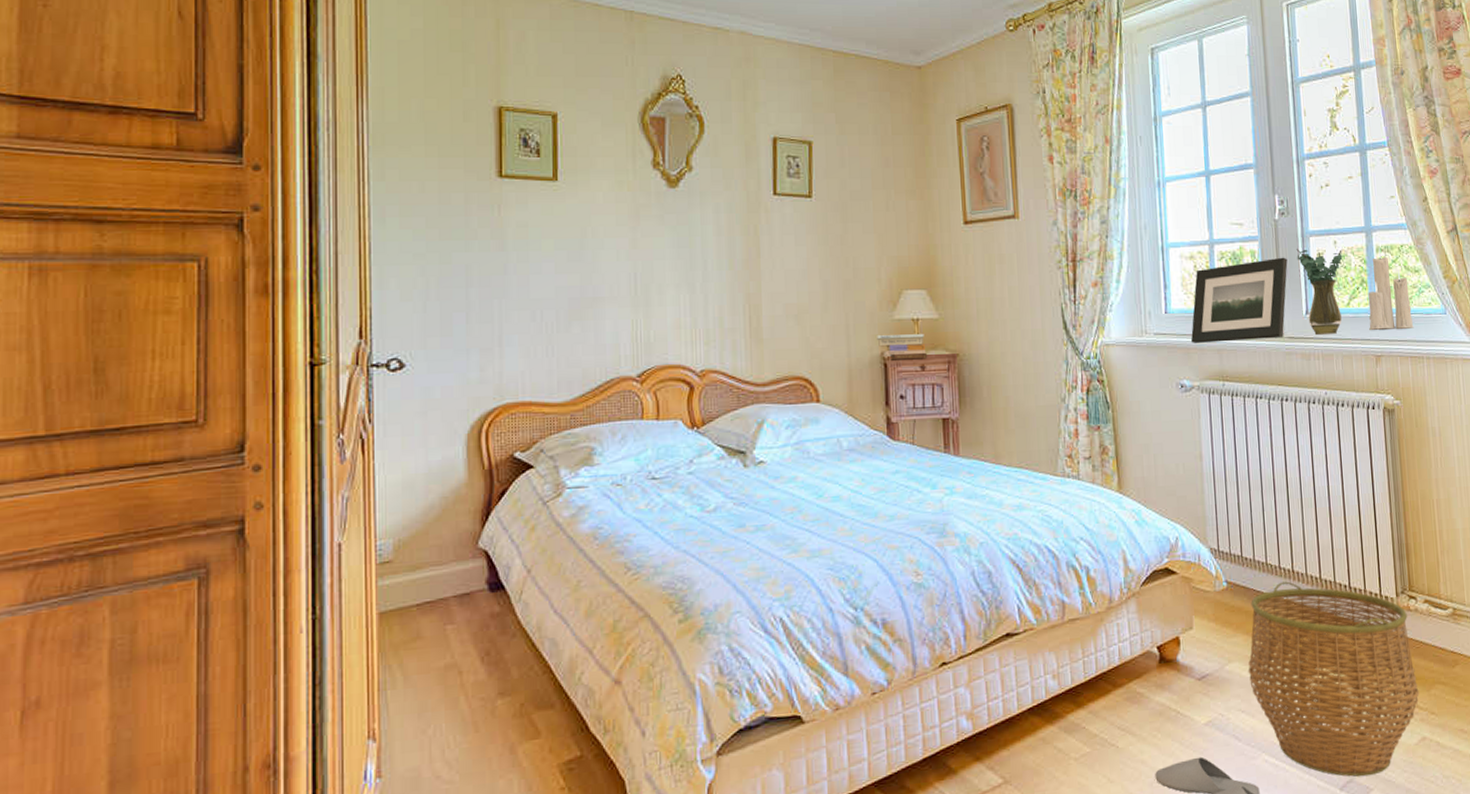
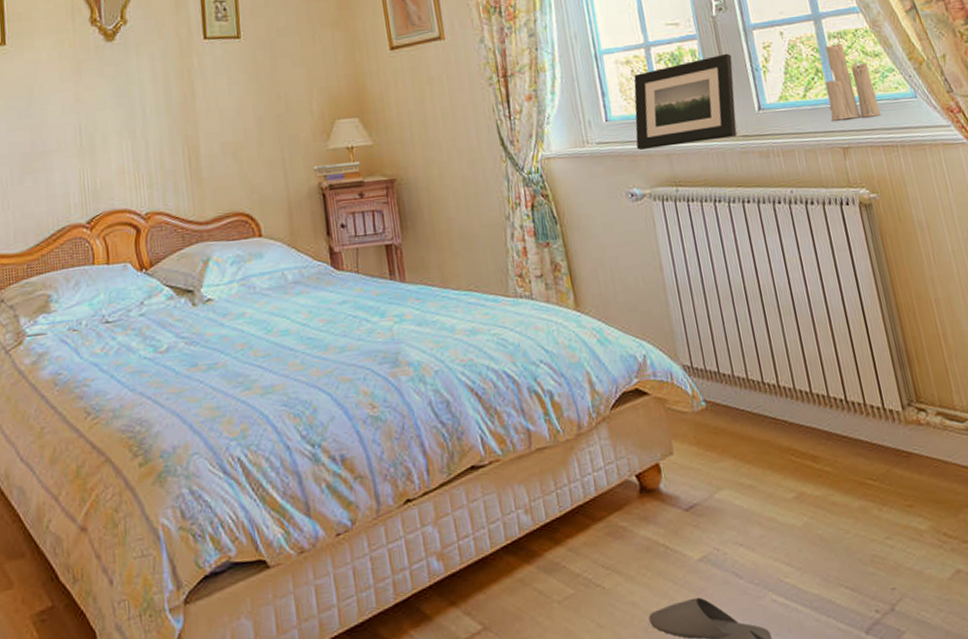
basket: present [1248,581,1419,777] -> none [735,397,946,617]
vase: present [1296,249,1343,336] -> none [739,41,800,132]

